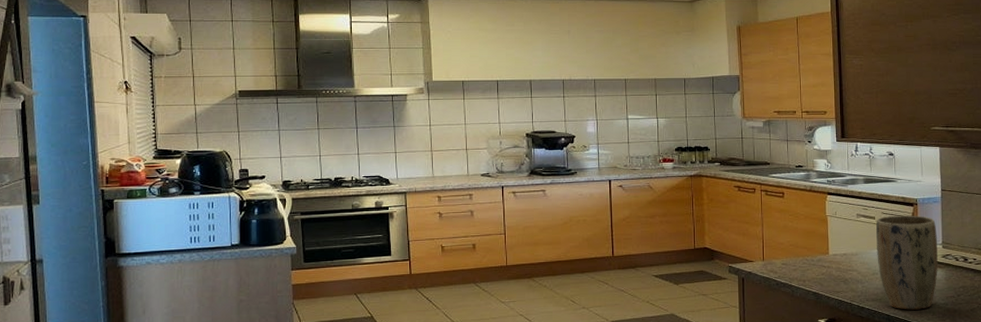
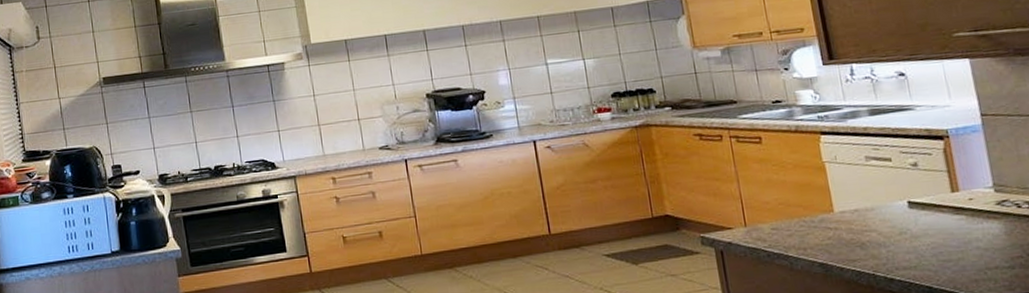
plant pot: present [876,215,938,310] -> none [893,151,994,279]

